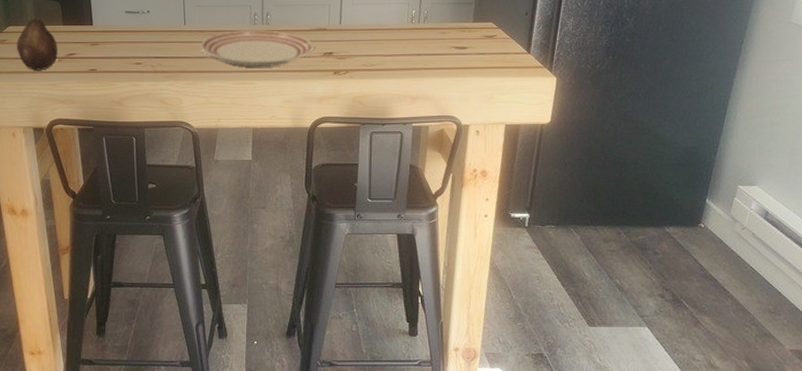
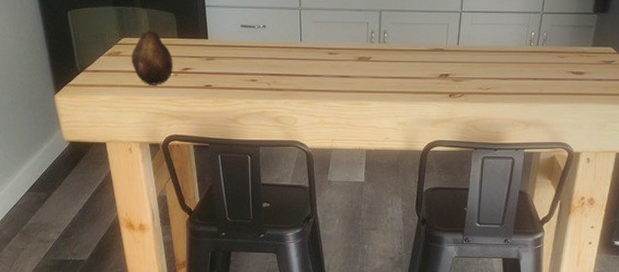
dinner plate: present [200,29,314,68] -> none [316,48,430,88]

